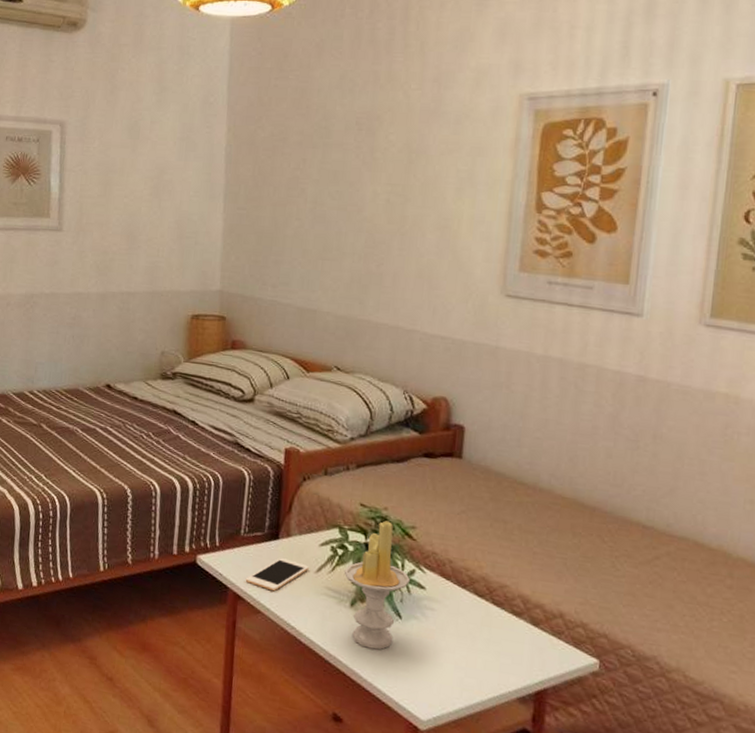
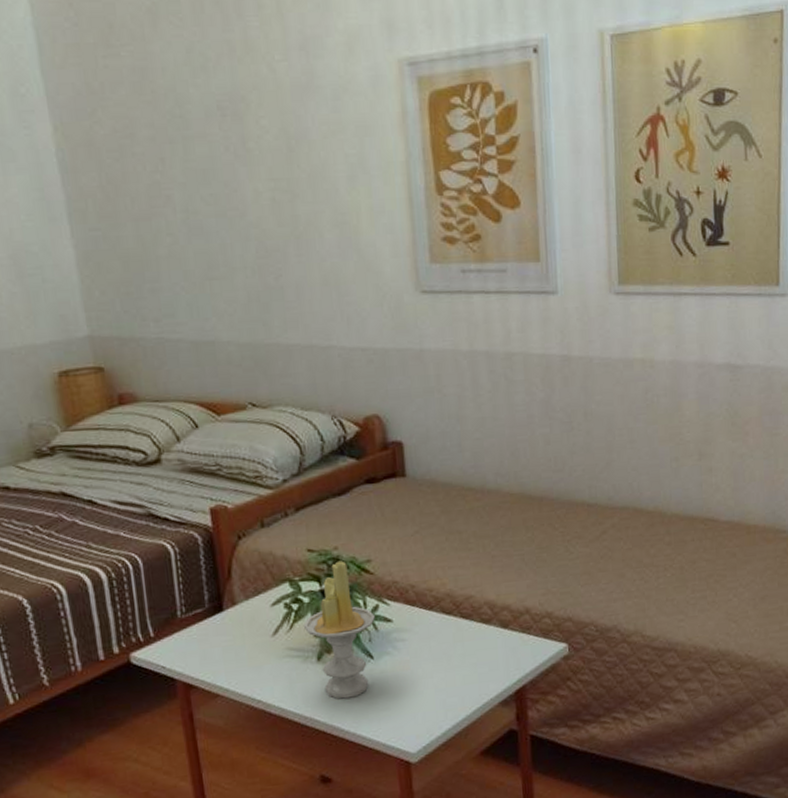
cell phone: present [245,558,309,592] -> none [193,629,264,669]

